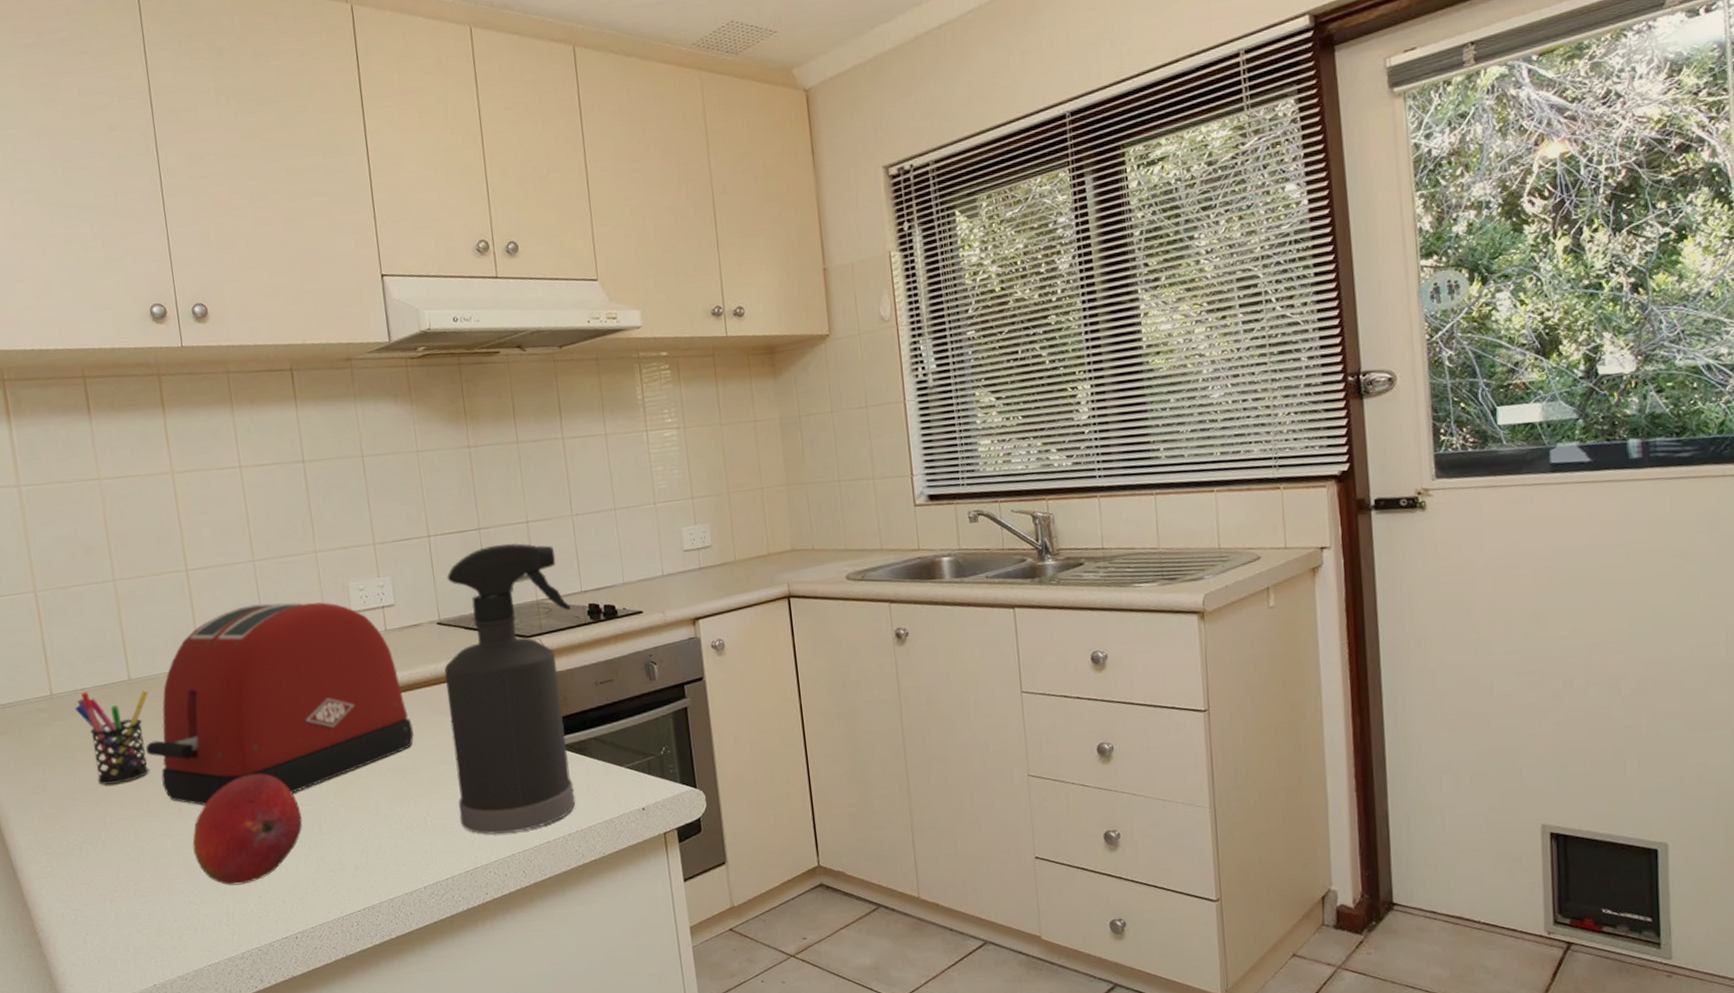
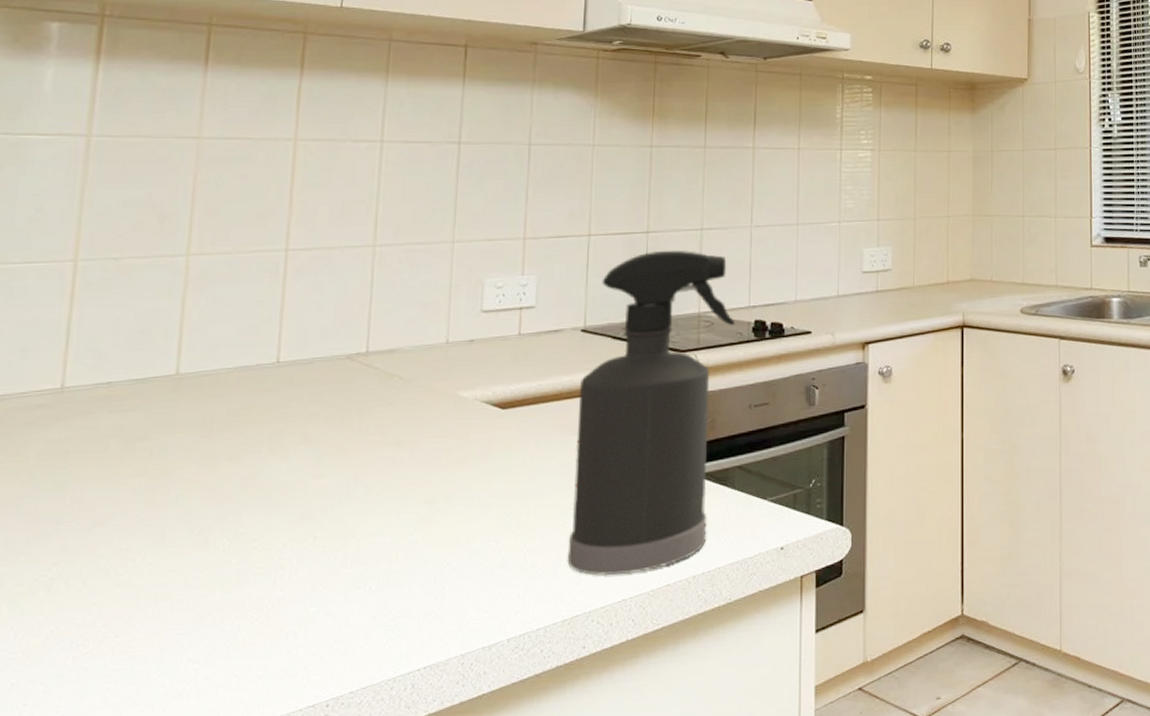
pen holder: present [74,690,149,785] -> none [90,386,199,505]
toaster: present [145,602,414,806] -> none [177,294,531,534]
fruit: present [192,773,303,886] -> none [211,496,369,638]

